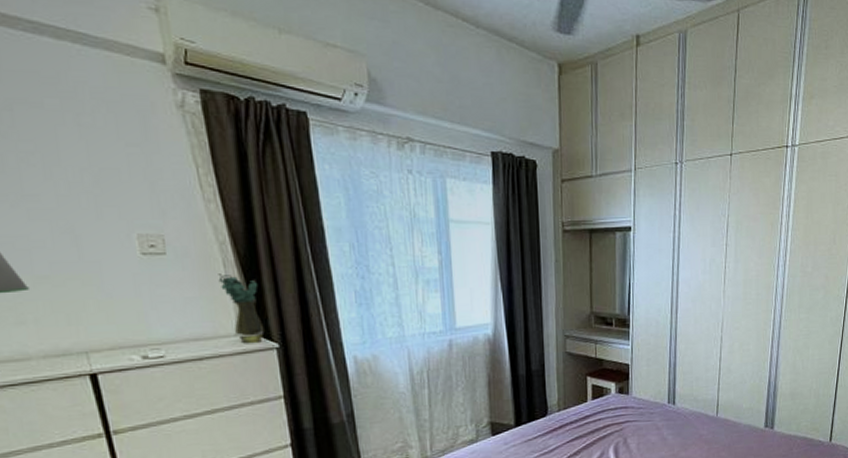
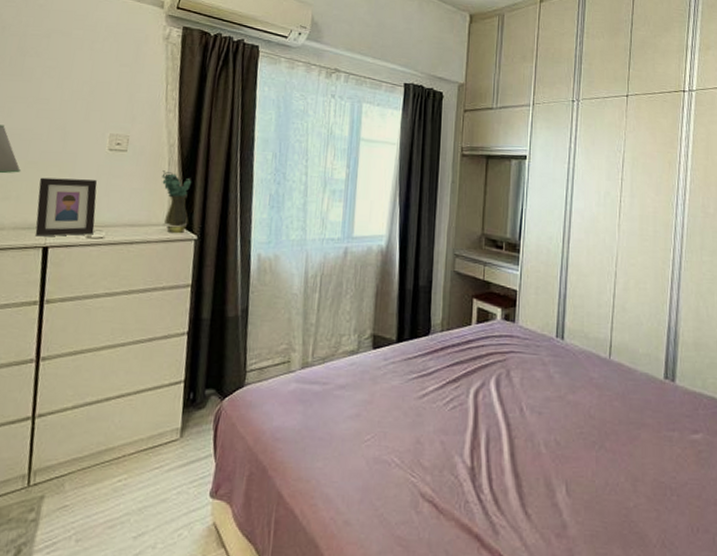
picture frame: none [60,292,150,363] -> present [35,177,97,237]

